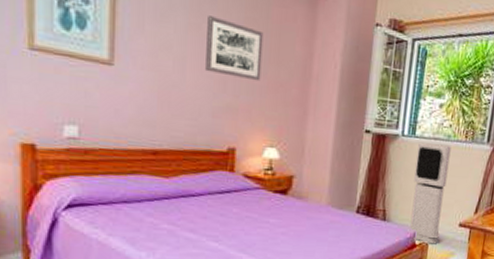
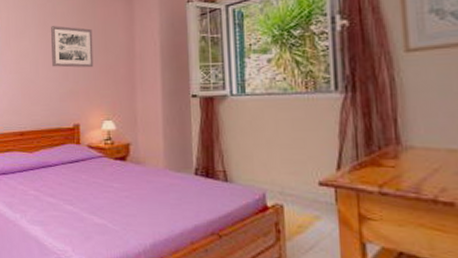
air purifier: present [409,142,451,244] -> none [251,98,295,206]

